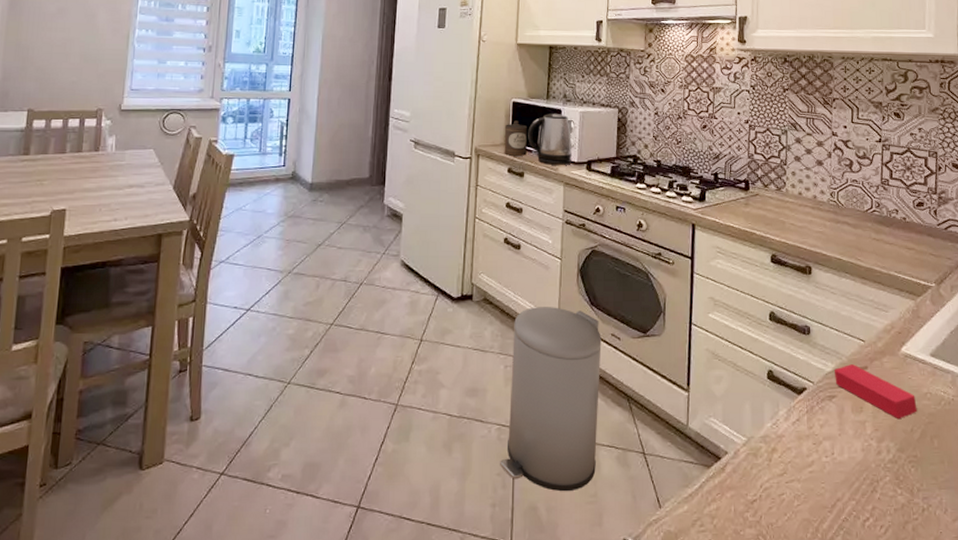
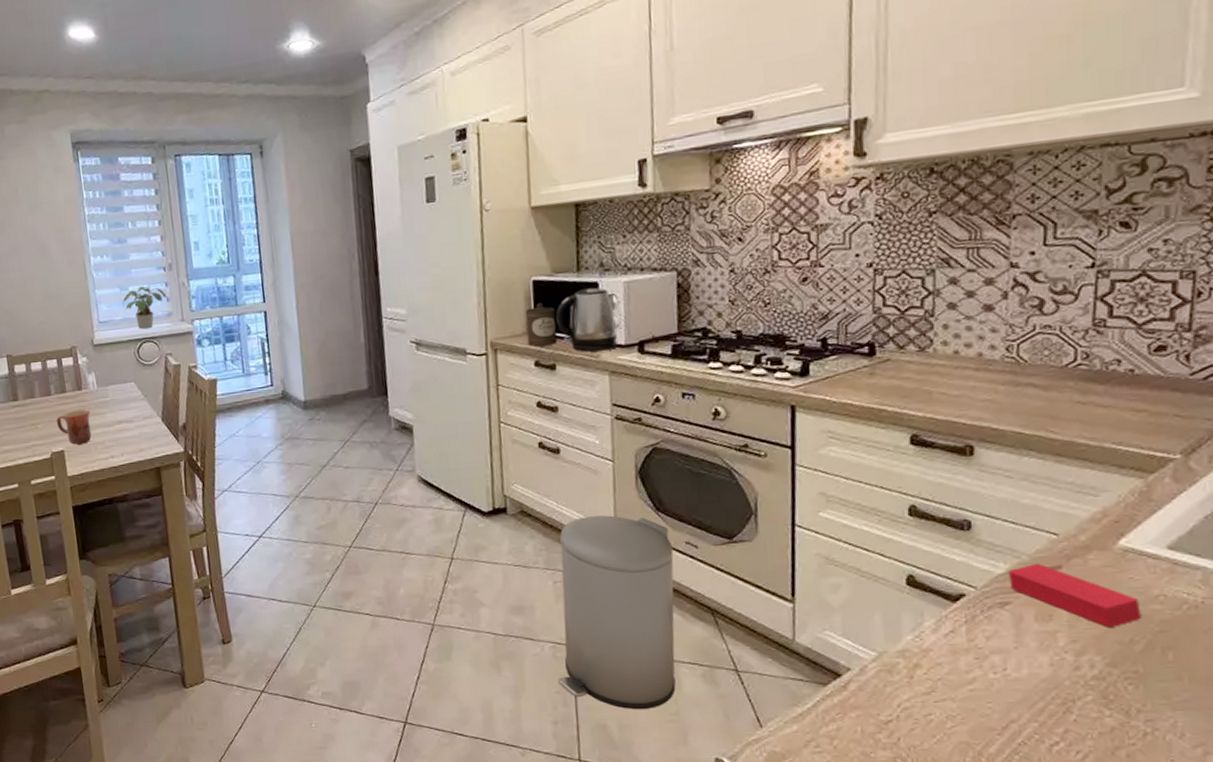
mug: none [65,170,103,205] -> present [57,409,92,445]
potted plant: none [159,63,201,102] -> present [123,286,166,330]

